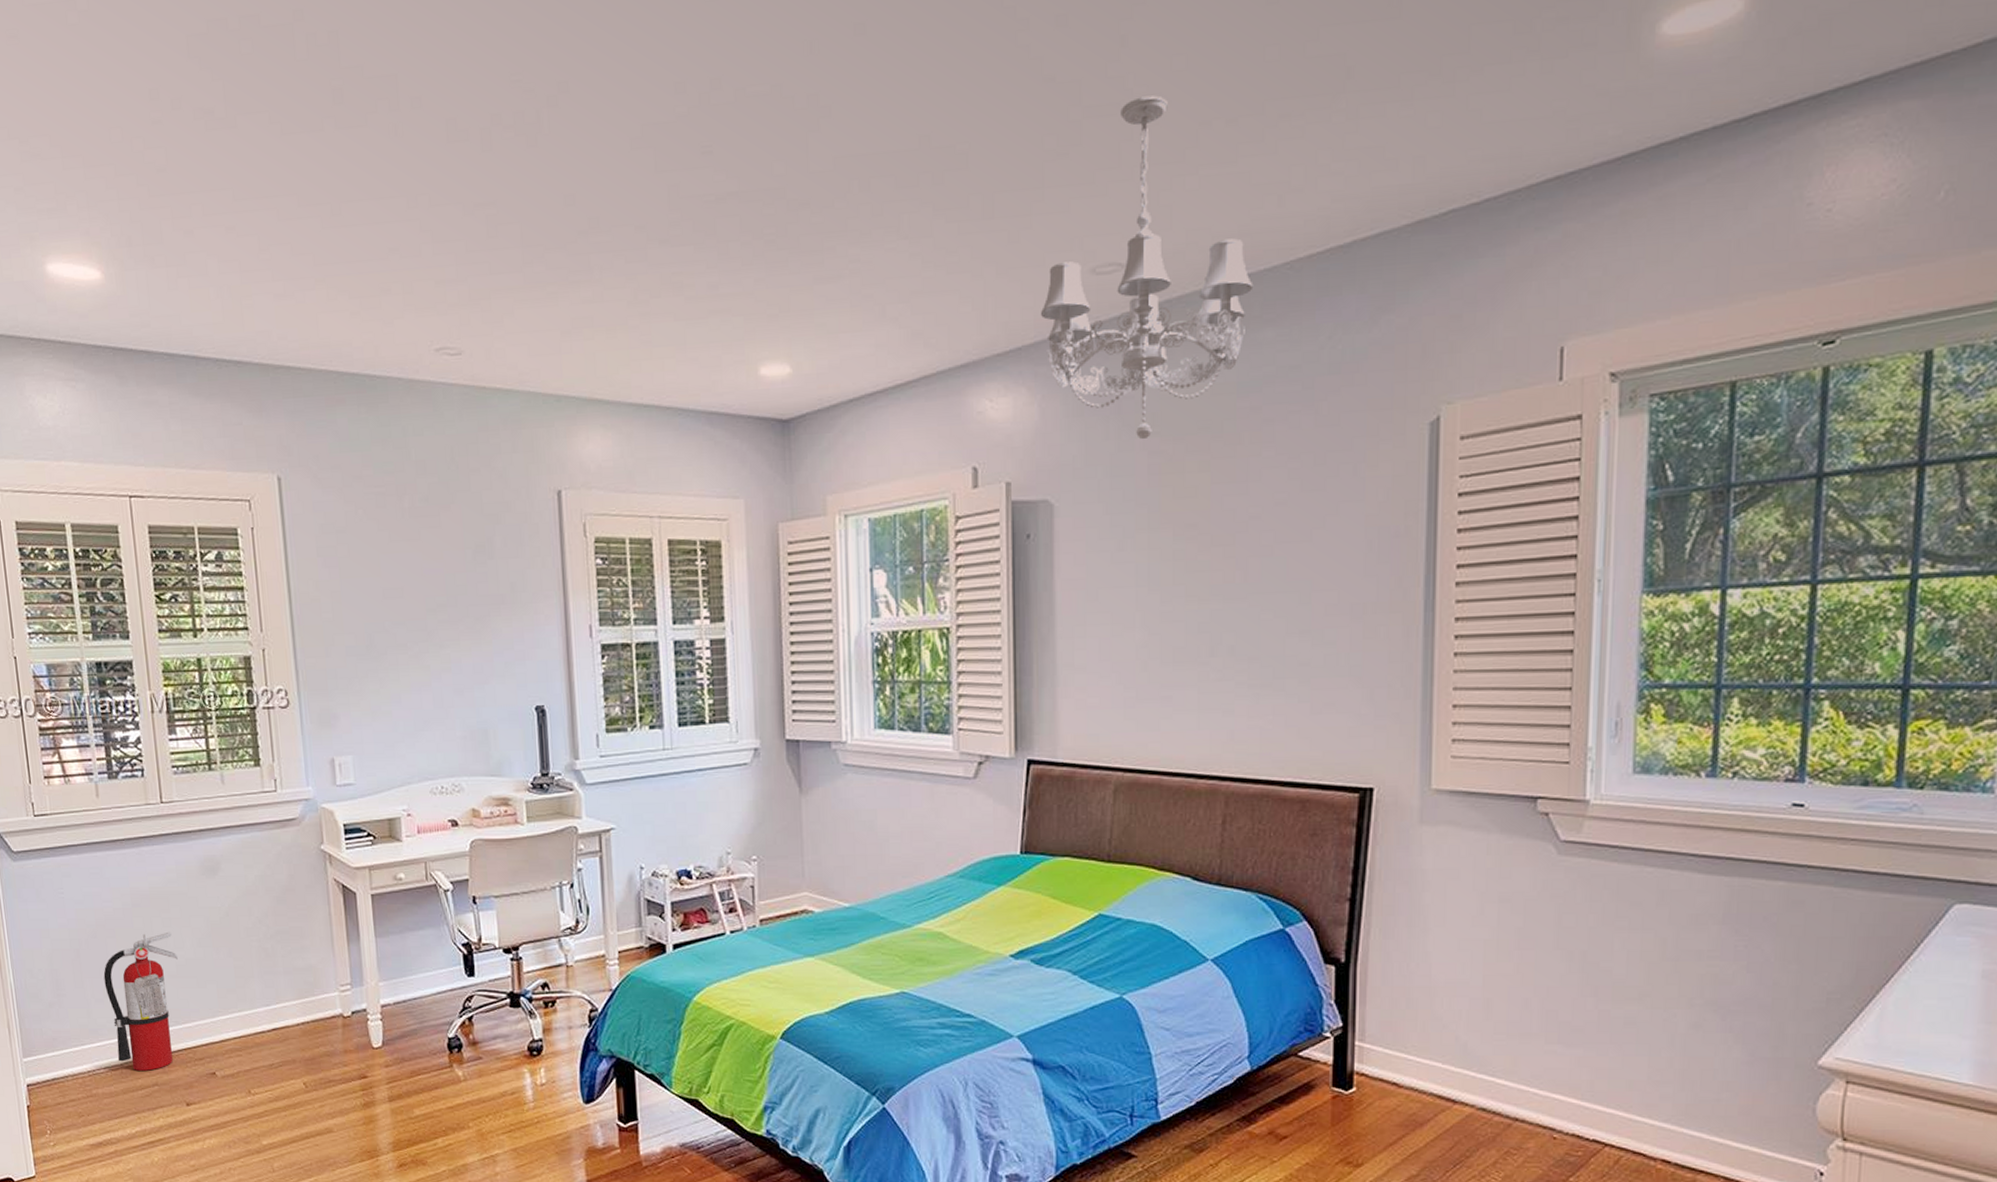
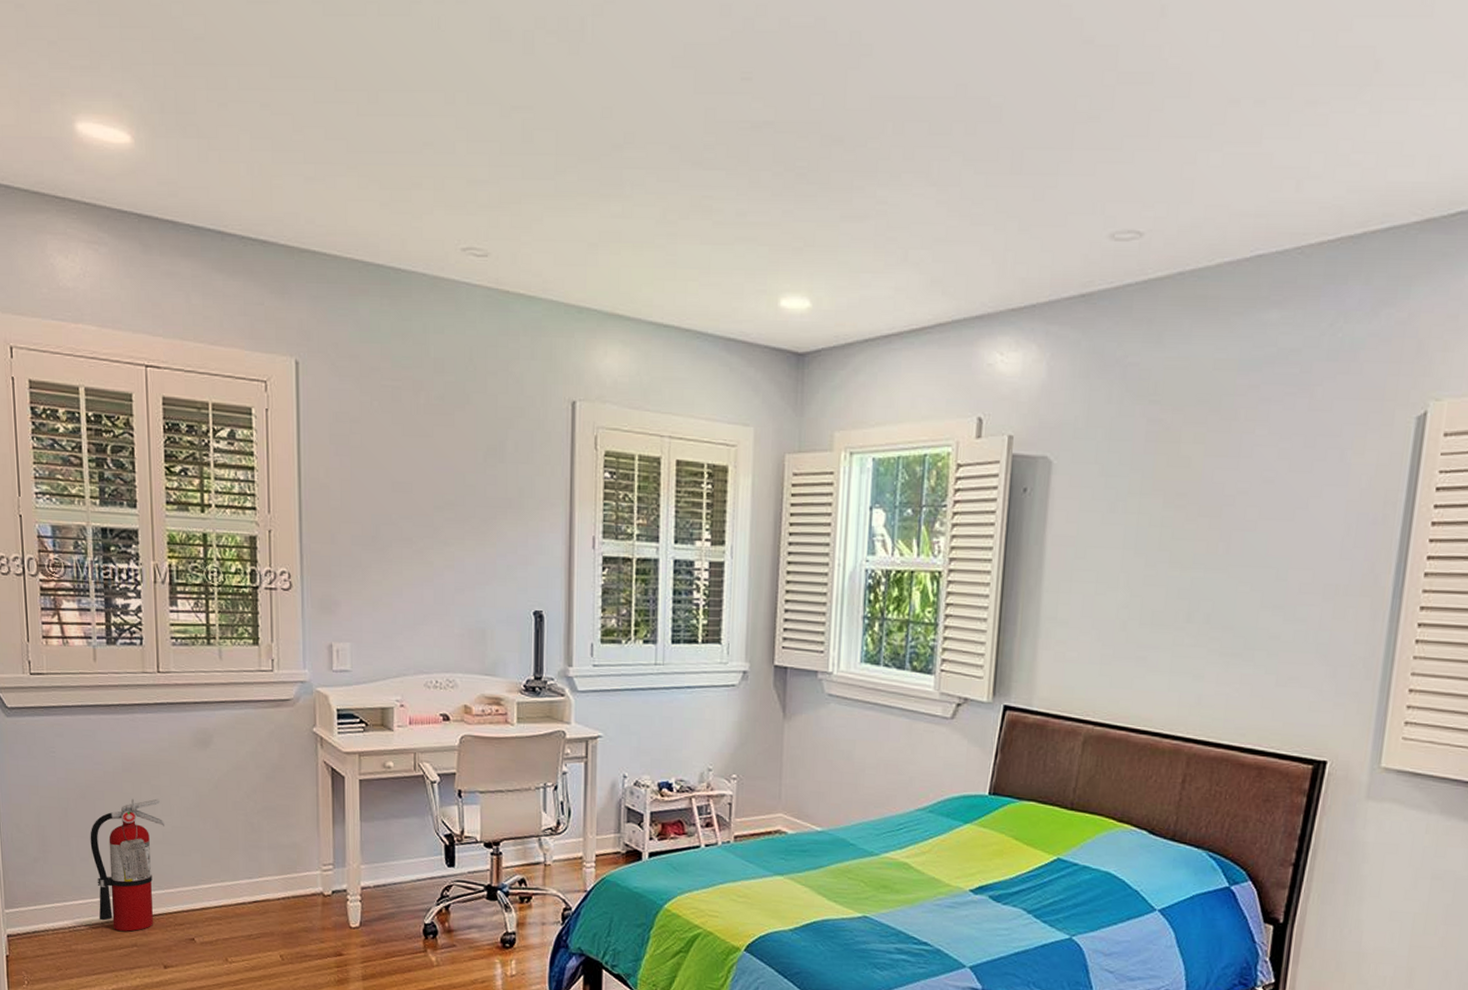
chandelier: present [1041,95,1254,440] -> none [1058,68,1264,407]

